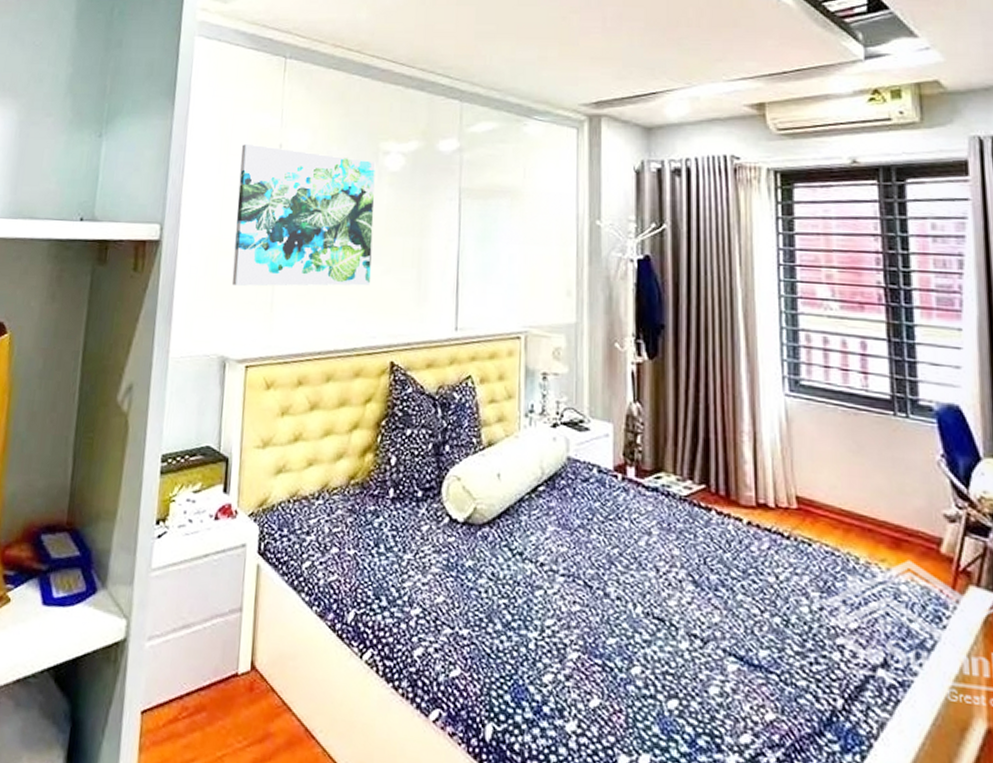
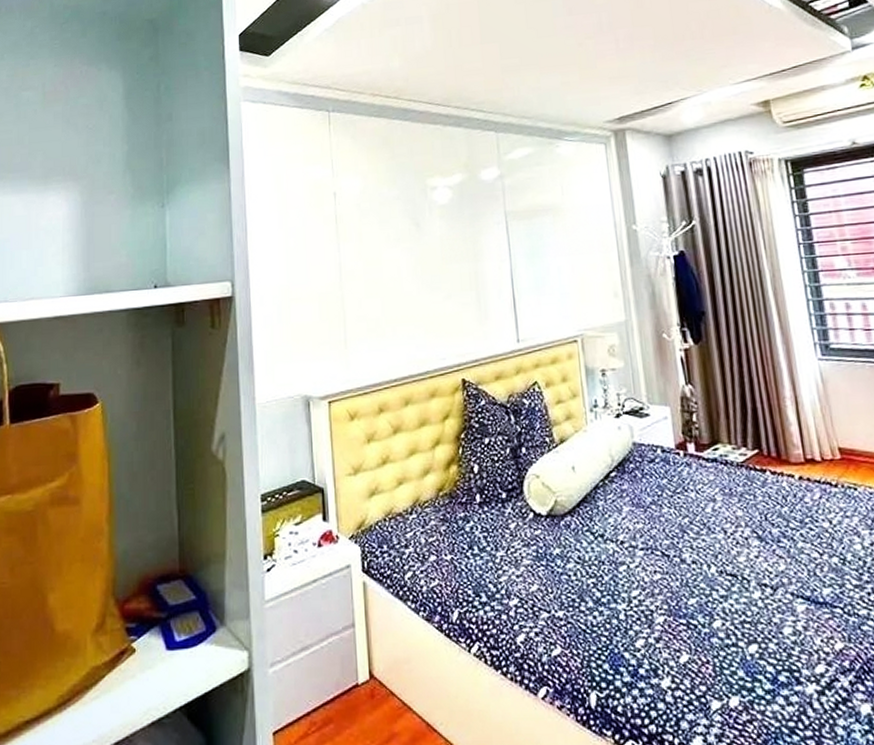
wall art: present [231,144,376,286] -> none [298,196,434,329]

